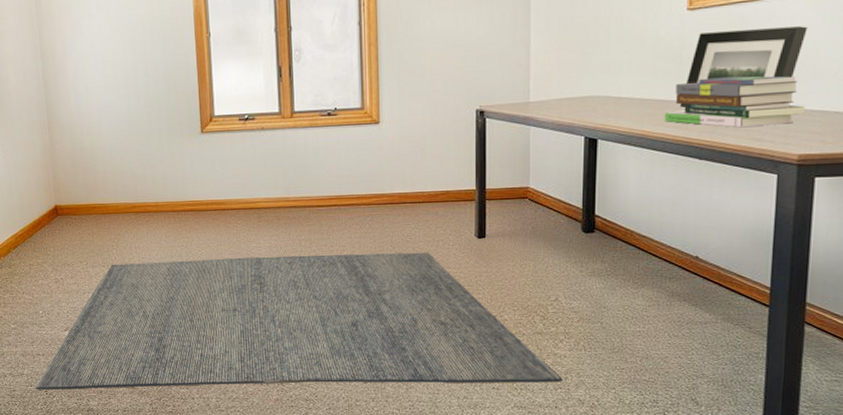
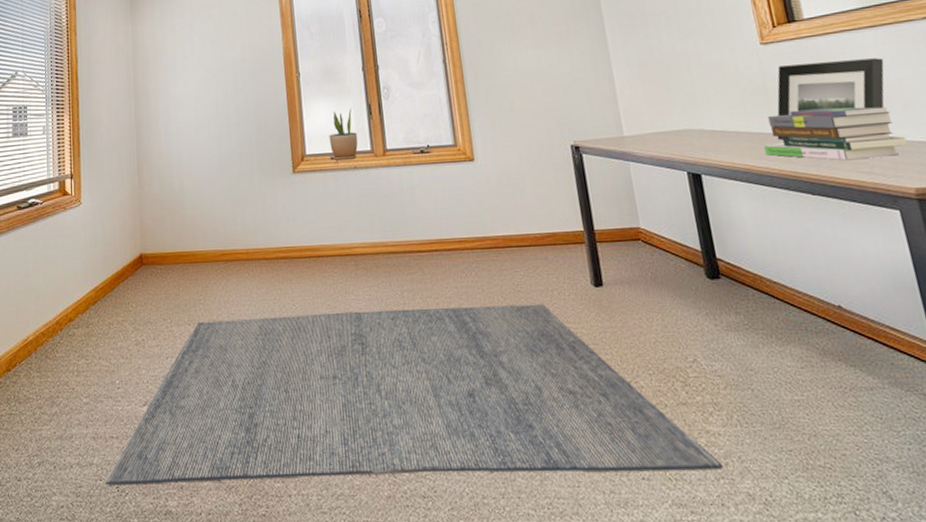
potted plant: none [238,69,267,122] -> present [329,107,358,161]

